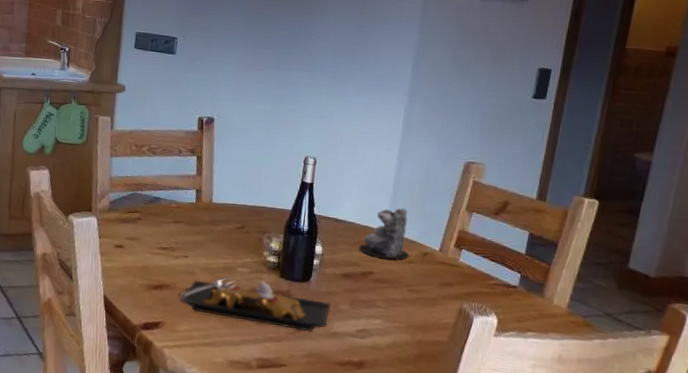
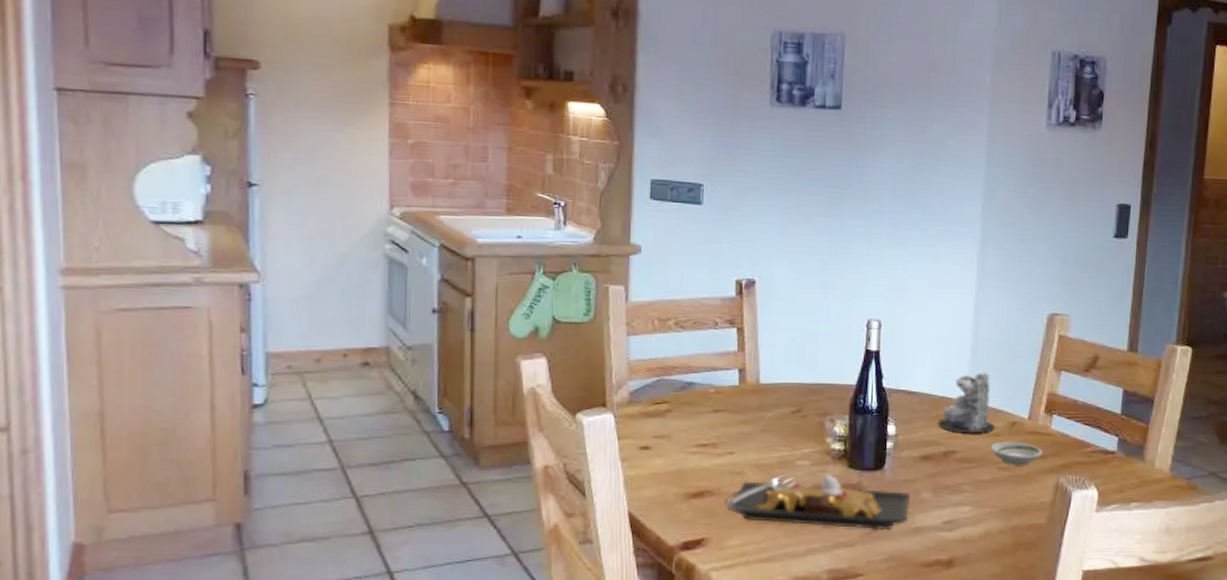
saucer: none [402,268,450,290] -> present [989,441,1042,465]

